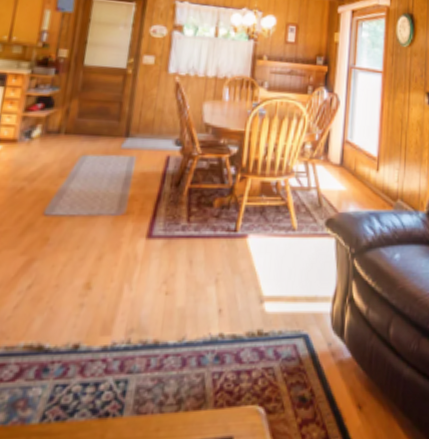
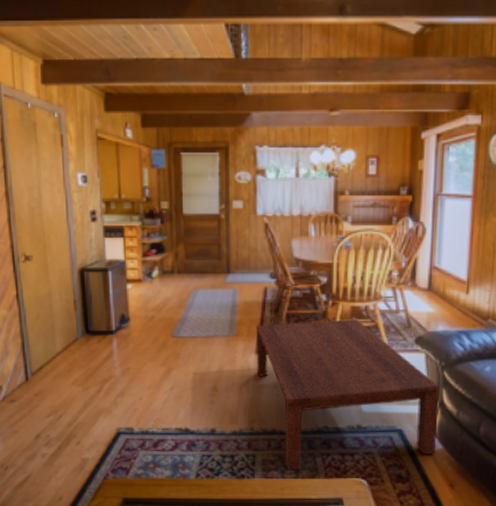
coffee table: none [144,196,349,400] -> present [256,318,440,470]

